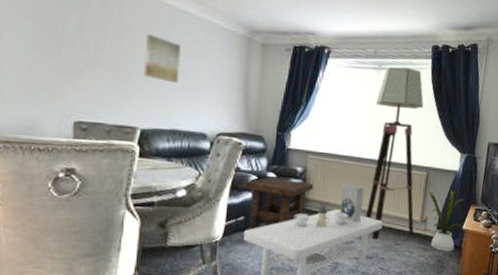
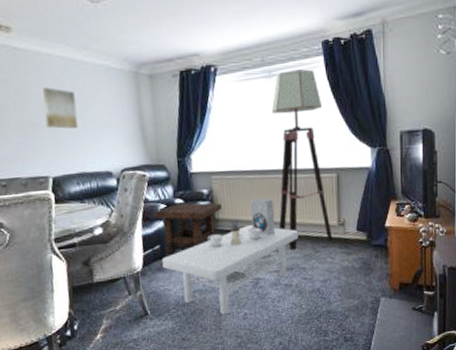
house plant: present [427,181,465,252] -> none [339,182,388,253]

